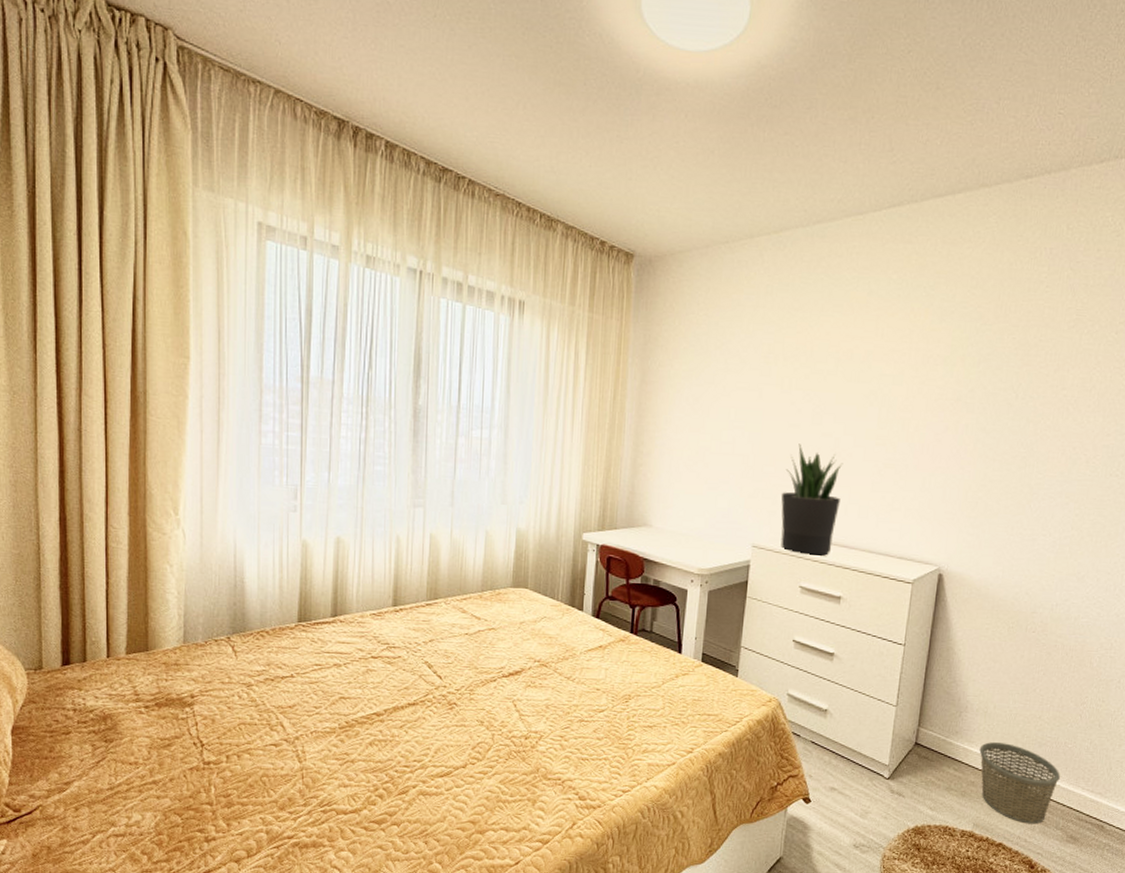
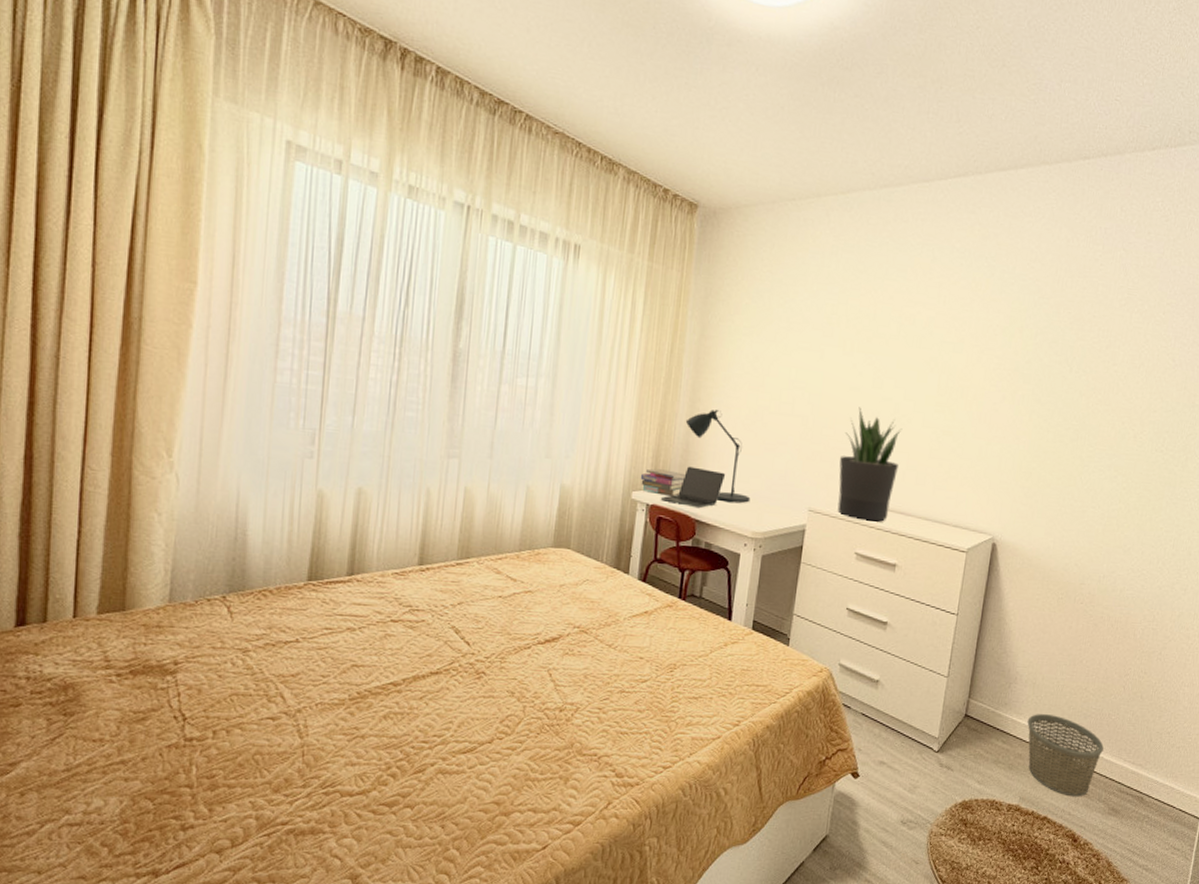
books: none [589,511,632,537] -> present [640,468,686,496]
laptop: none [609,507,671,548] -> present [660,466,726,509]
desk lamp: none [630,452,696,542] -> present [685,409,751,504]

